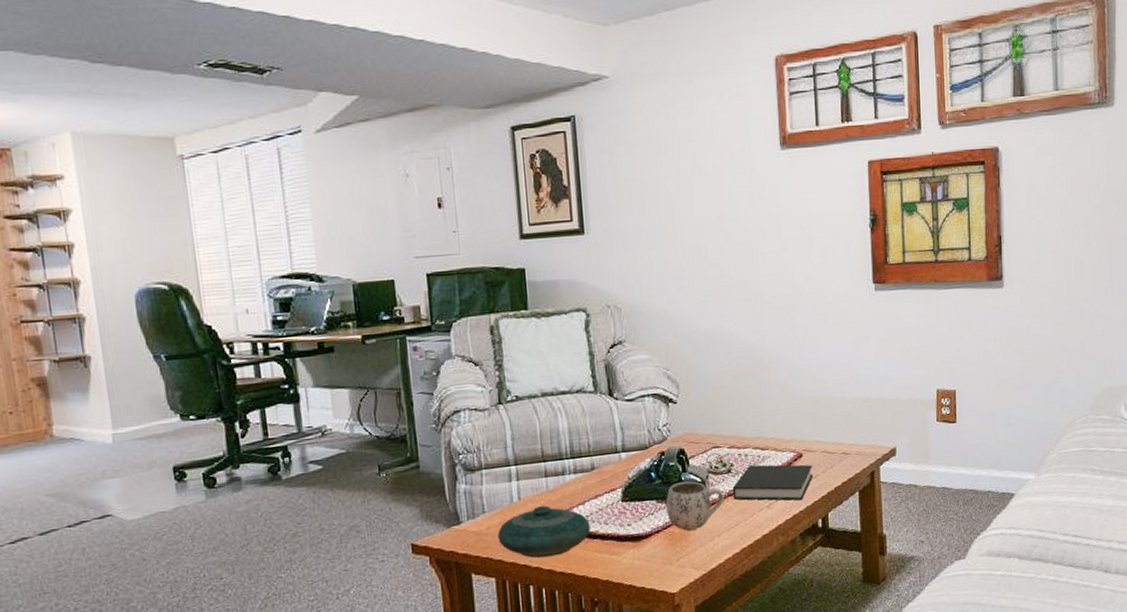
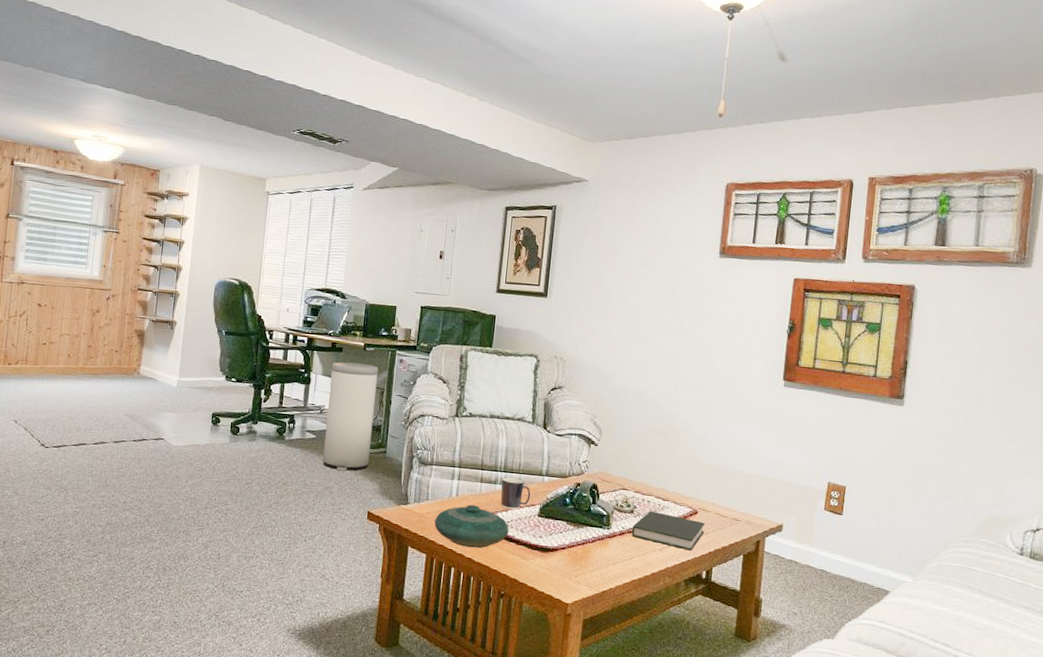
pedal bin: none [323,360,400,503] -> present [322,361,379,471]
mug: none [569,461,609,503] -> present [500,476,531,511]
mug: present [665,481,725,531] -> none [573,511,625,554]

